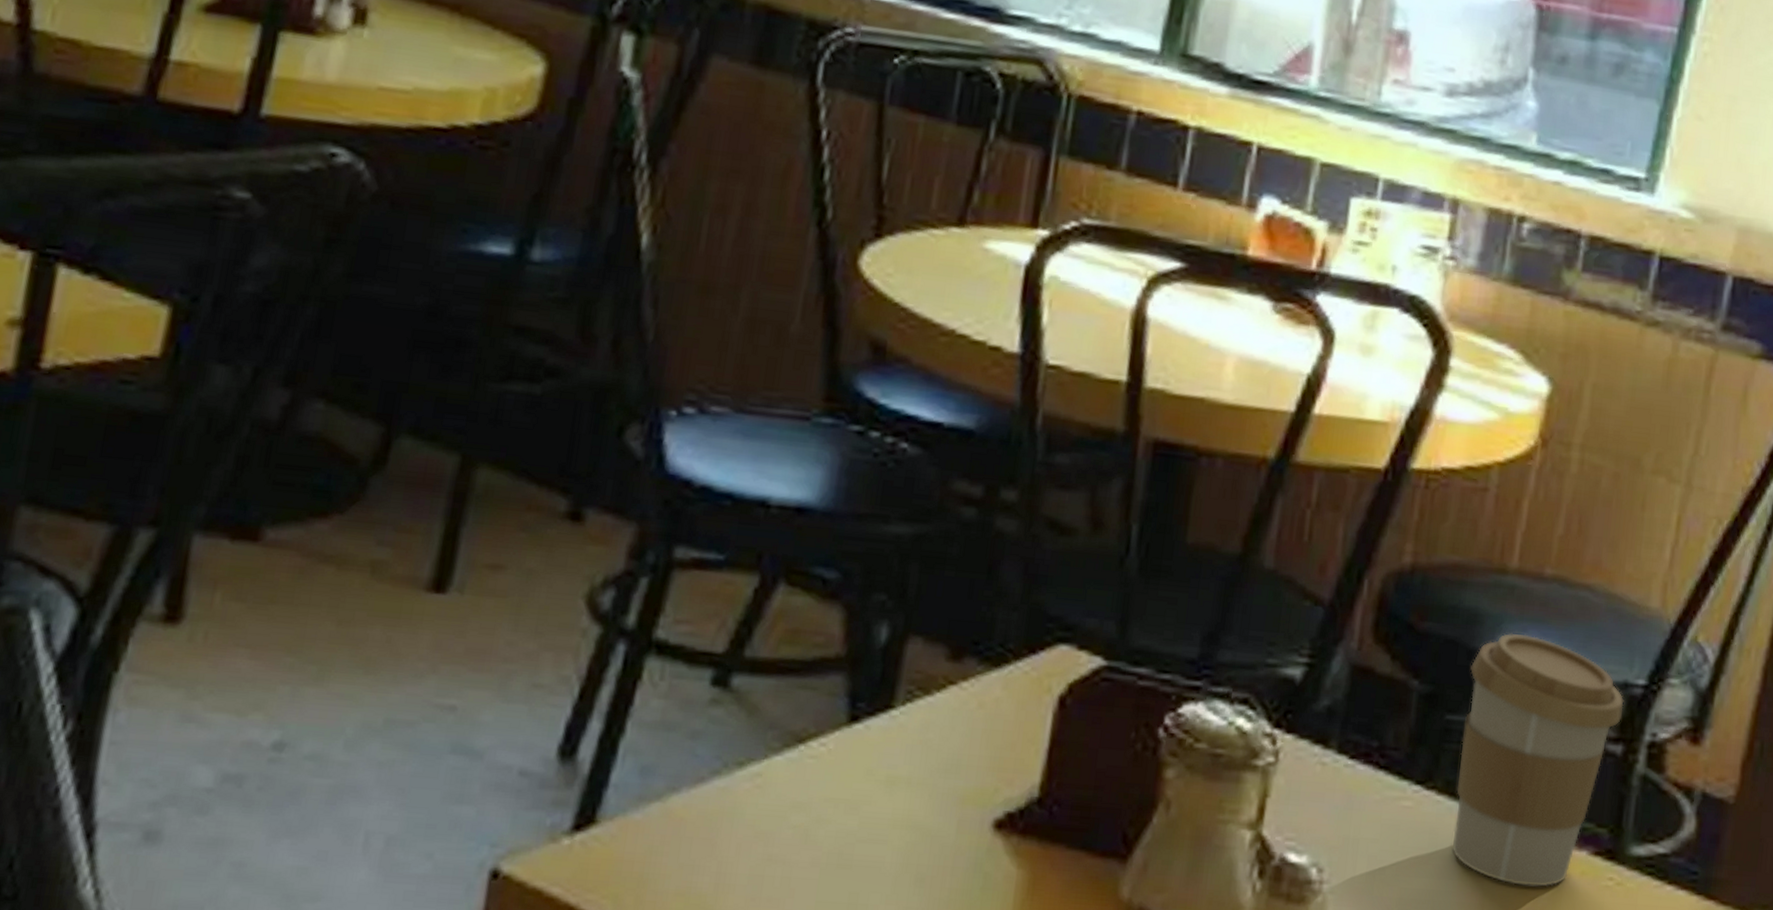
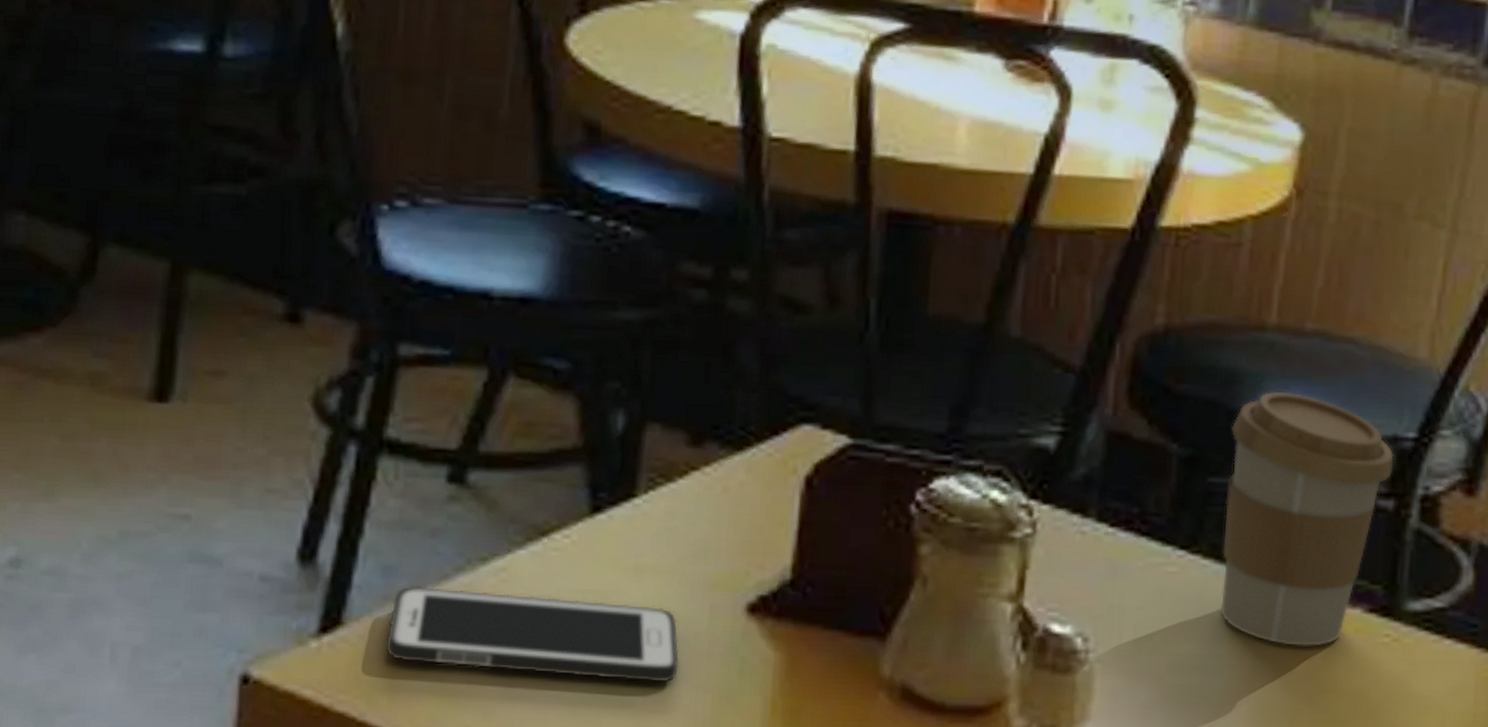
cell phone: none [636,787,925,896] -> present [385,586,679,683]

